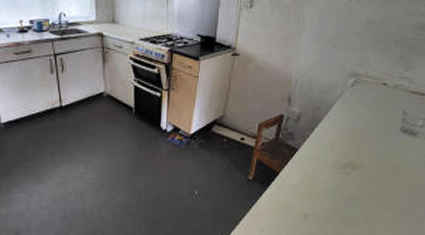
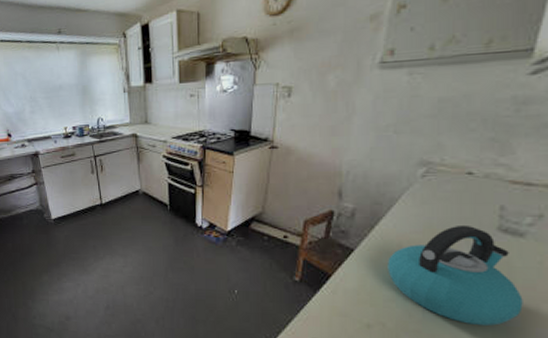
kettle: none [323,126,414,209] -> present [388,224,523,326]

